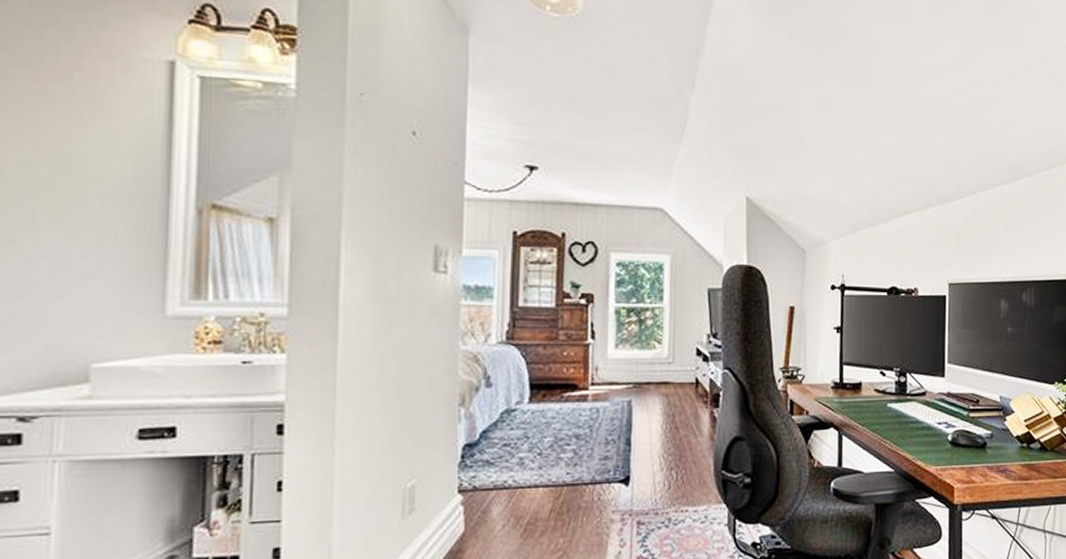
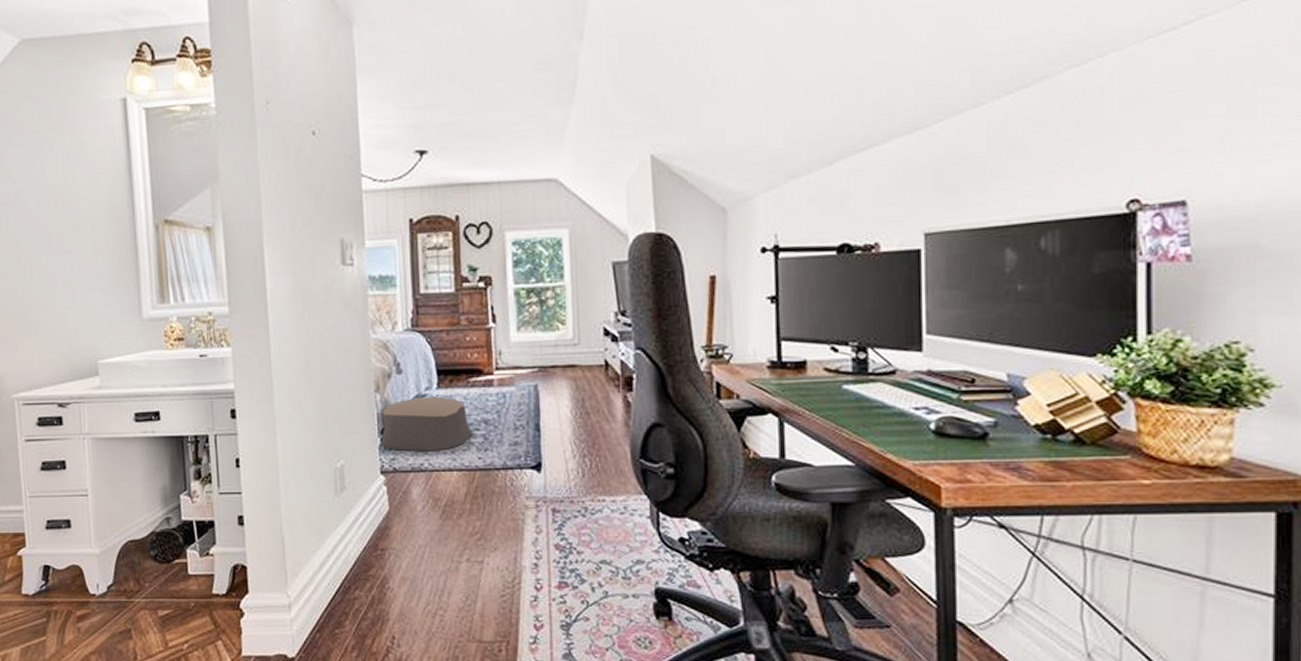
pouf: none [460,411,563,469] -> present [380,396,473,452]

